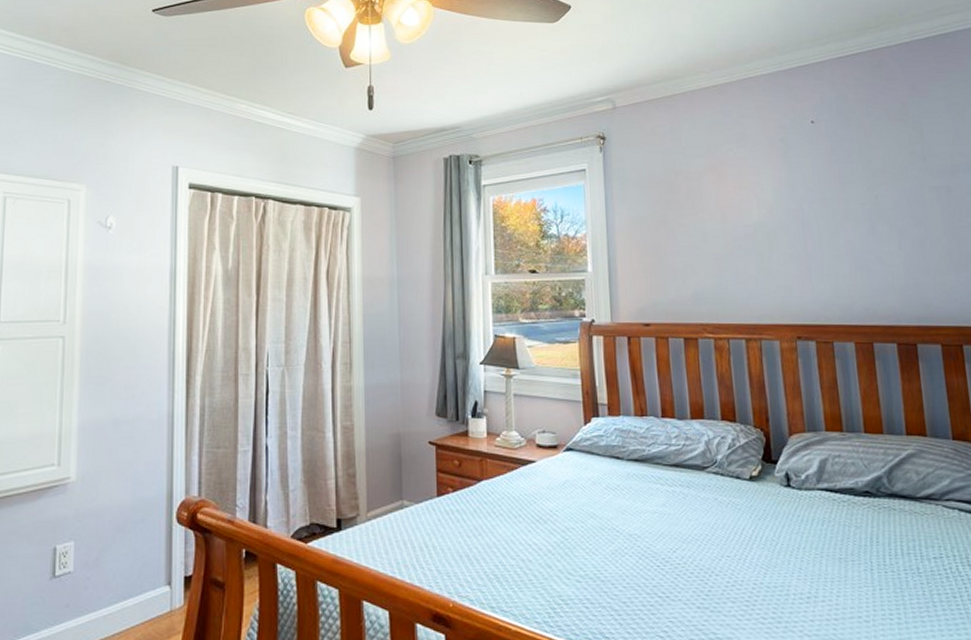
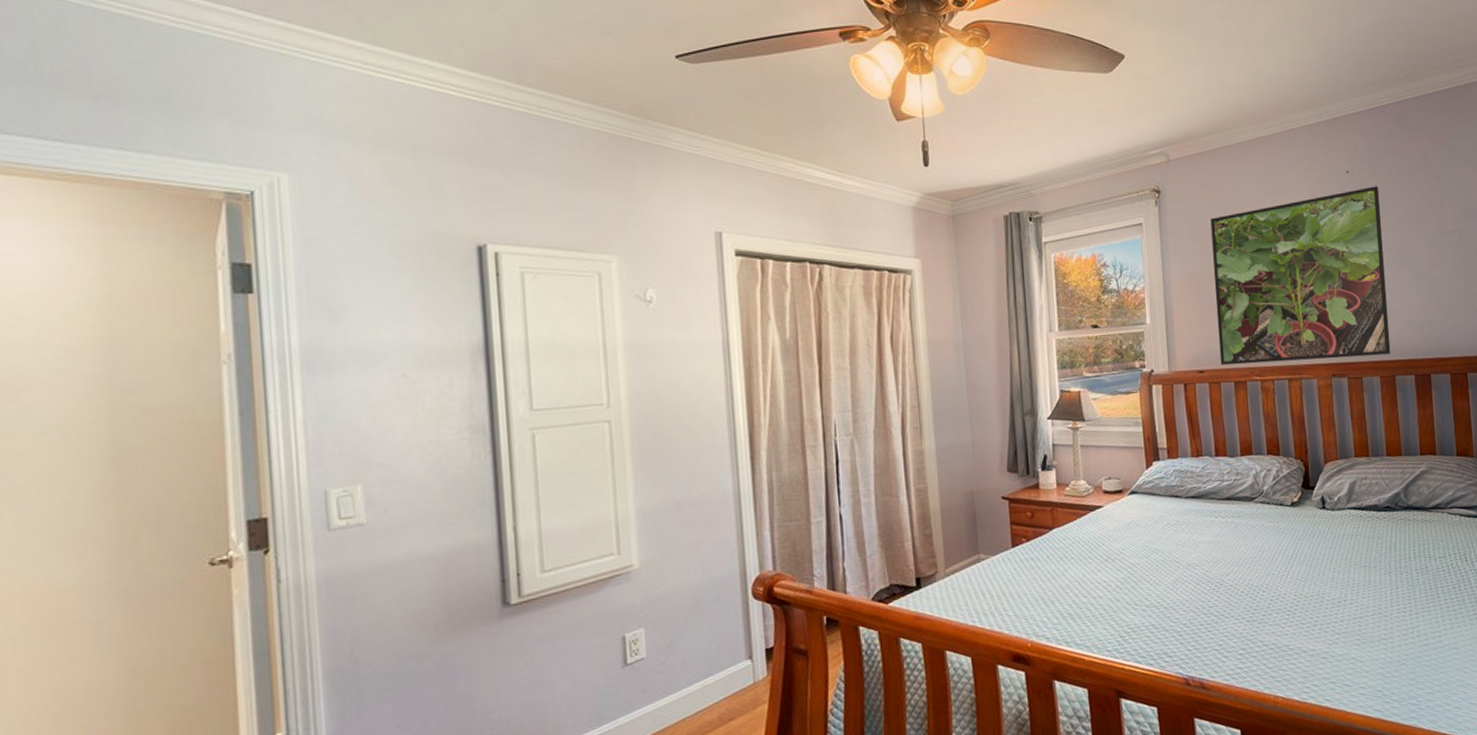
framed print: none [659,137,868,320] -> present [1210,186,1391,365]

